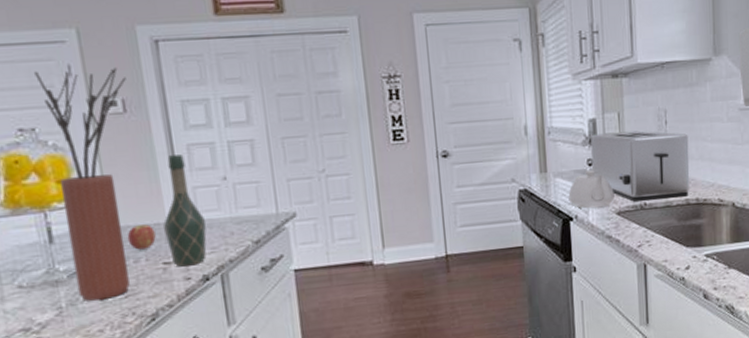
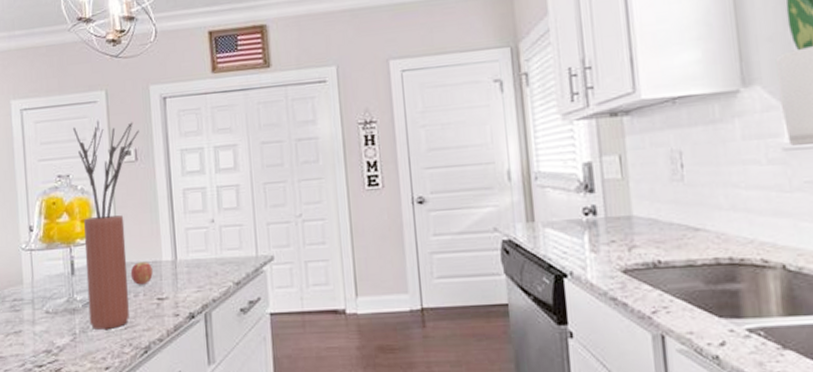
wine bottle: present [163,154,207,267] -> none [160,198,195,303]
teapot: present [568,169,615,209] -> none [560,219,619,265]
toaster: present [591,130,690,203] -> none [586,175,720,260]

